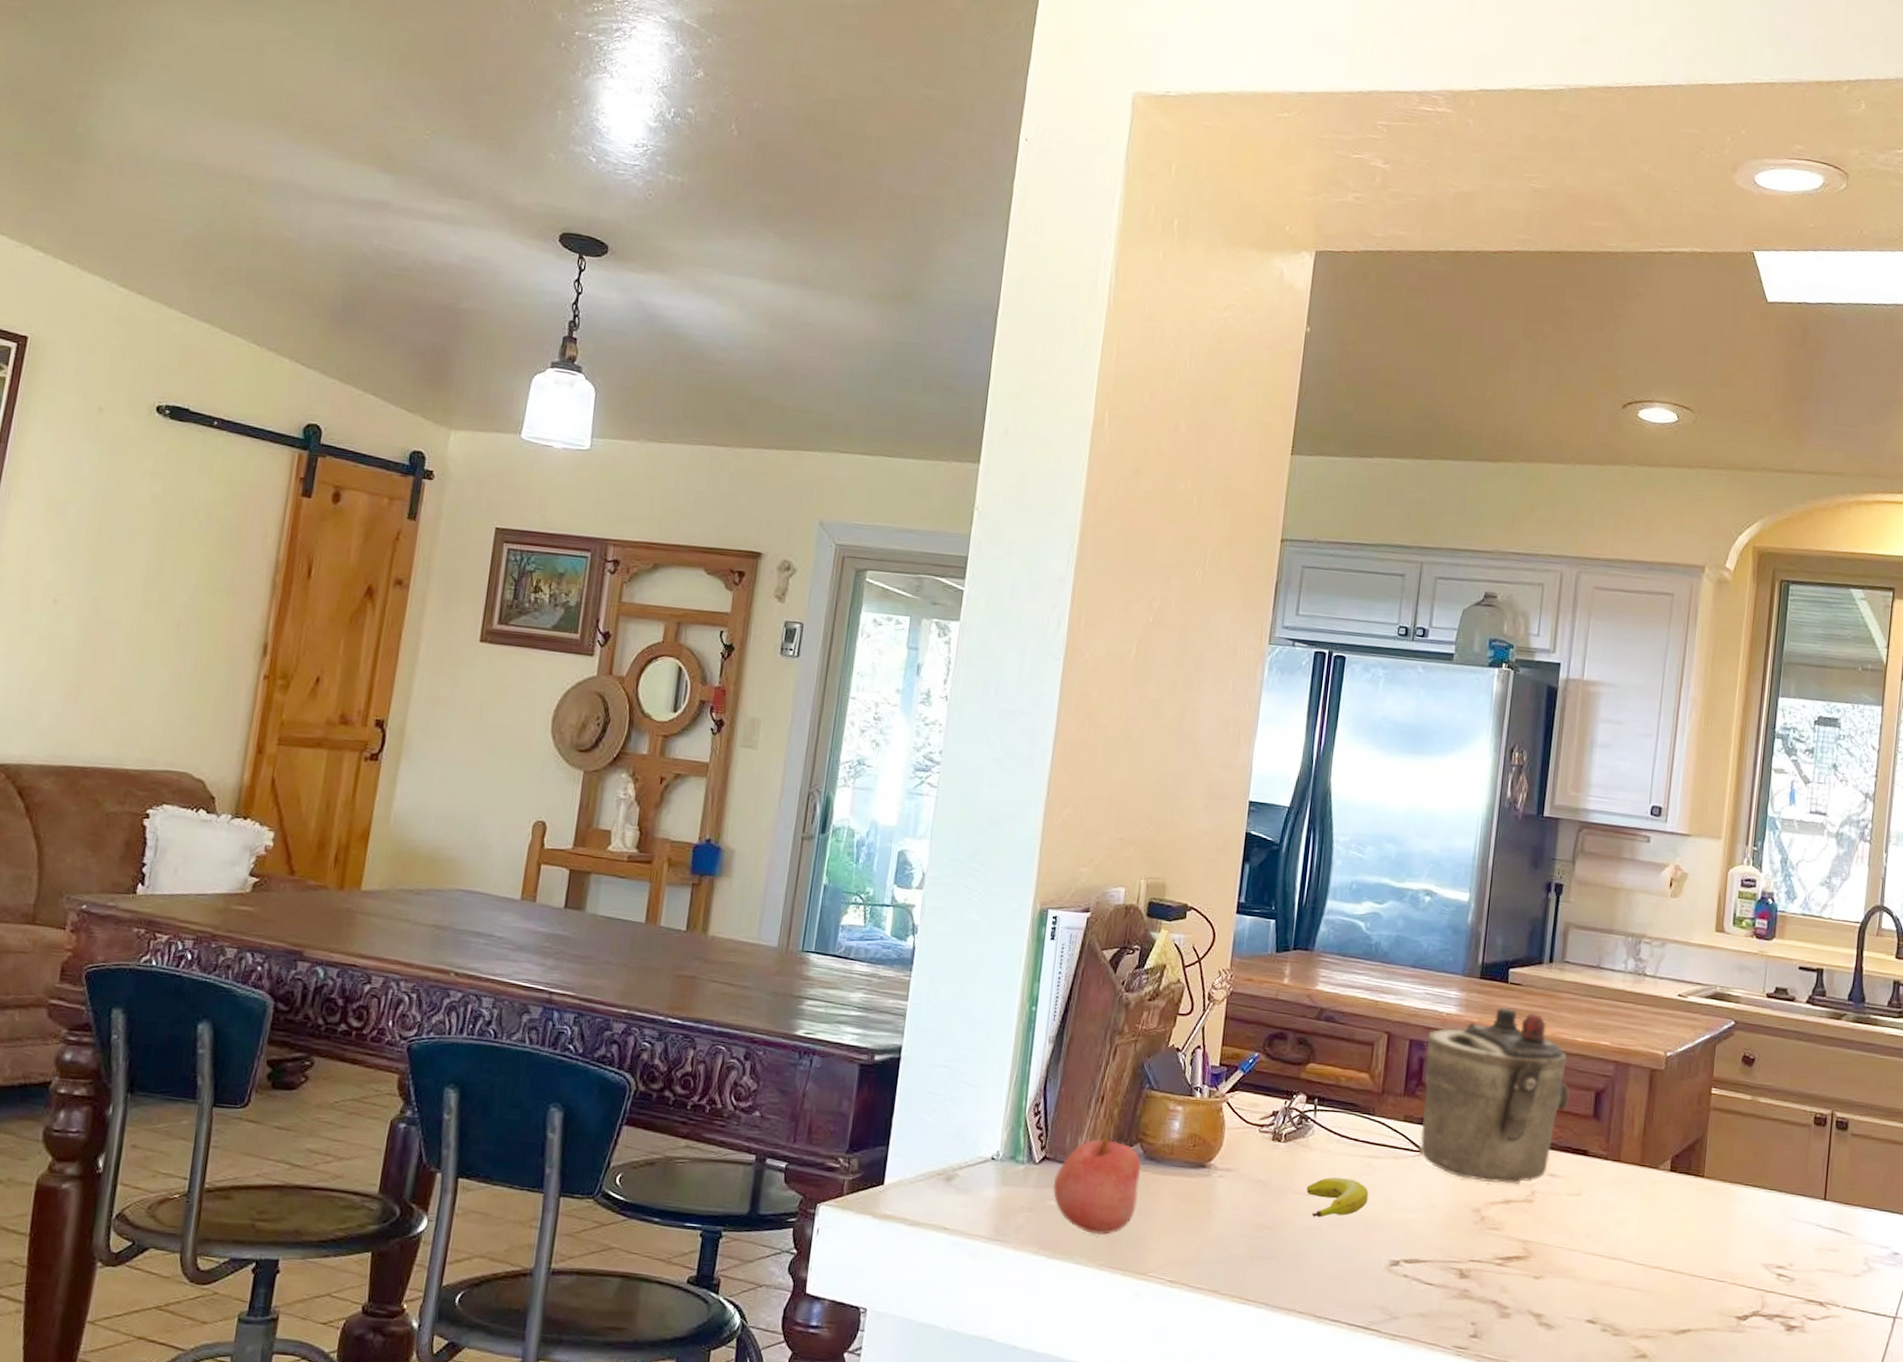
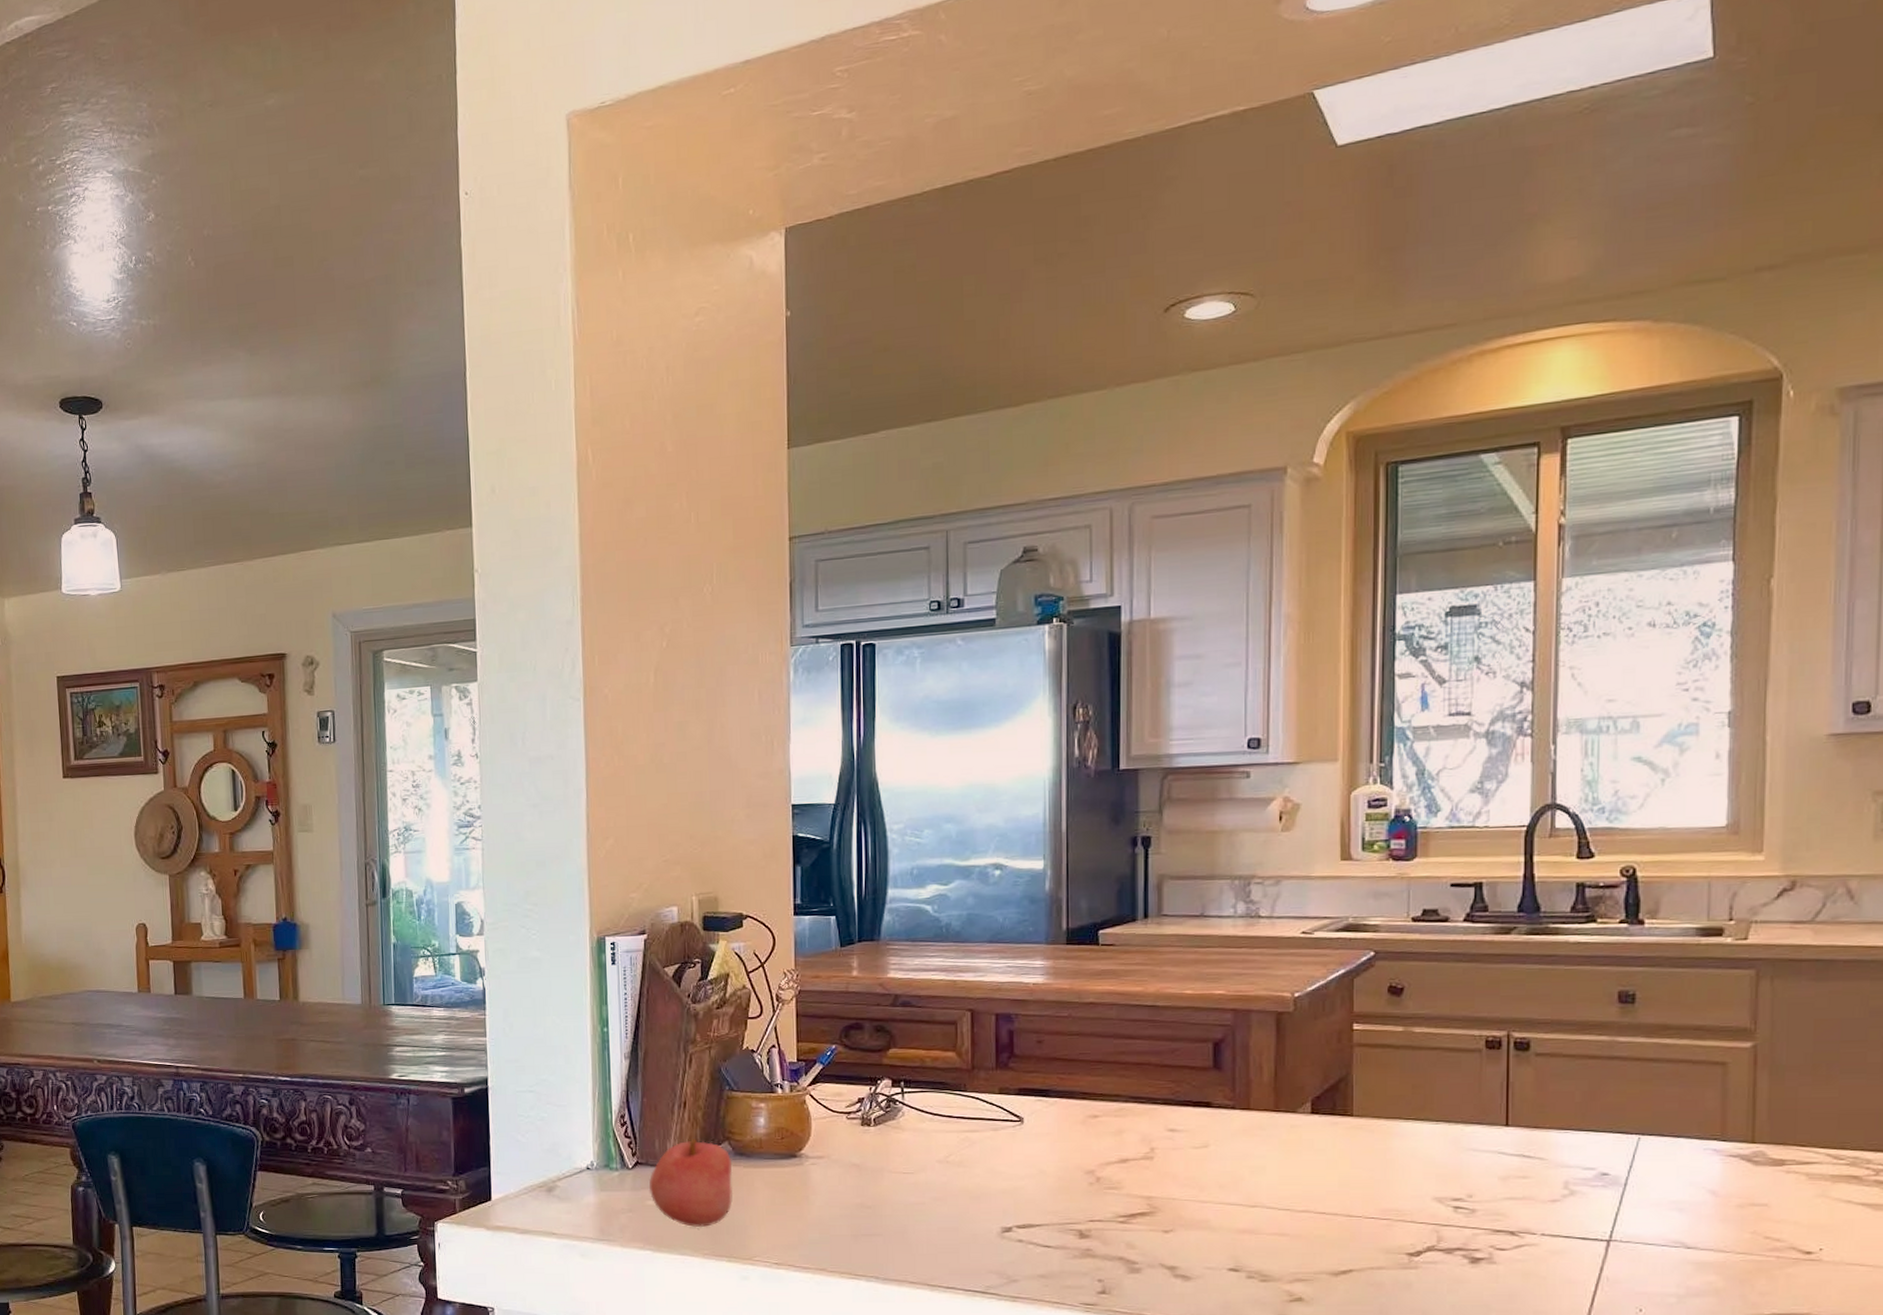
banana: present [1306,1177,1369,1218] -> none [903,1154,970,1193]
teapot: present [1420,1007,1570,1185] -> none [1015,969,1183,1144]

